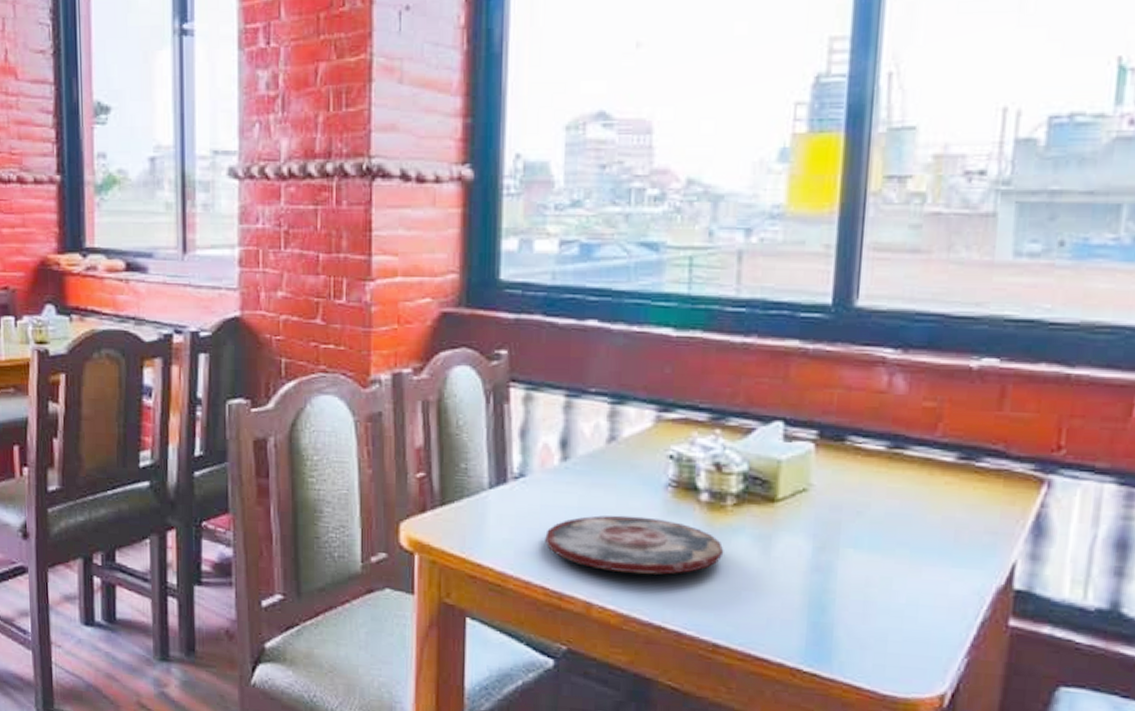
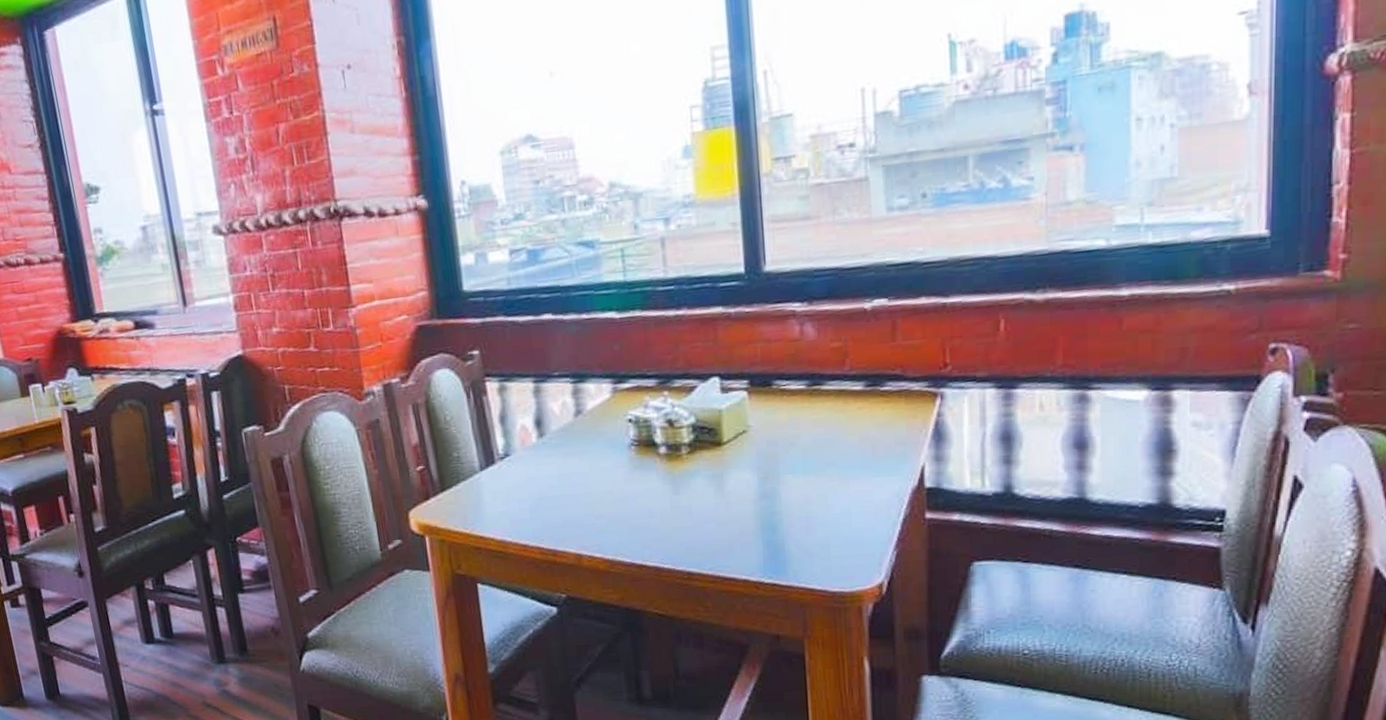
plate: present [545,515,724,575] -> none [534,474,686,525]

